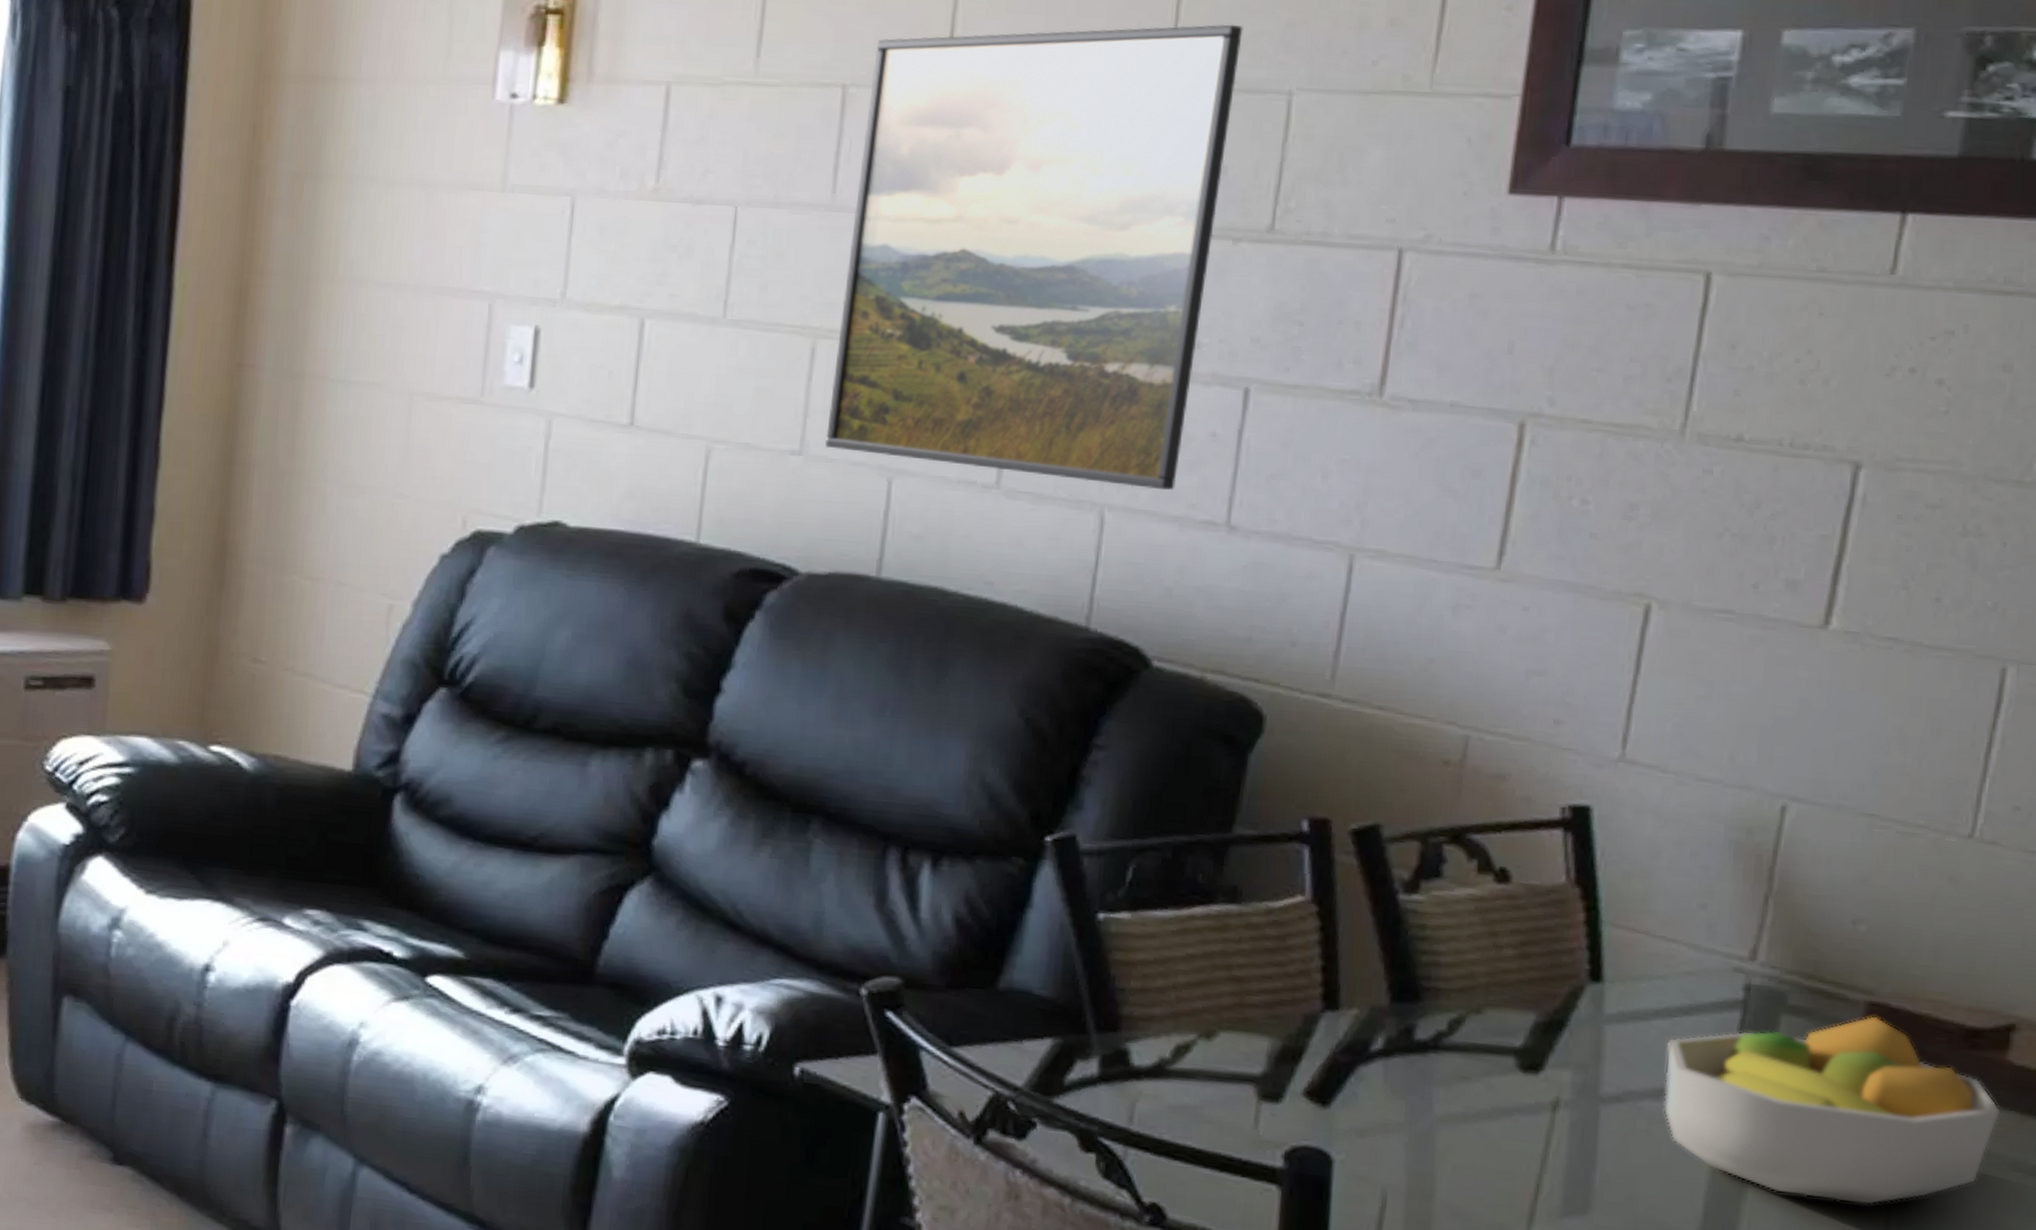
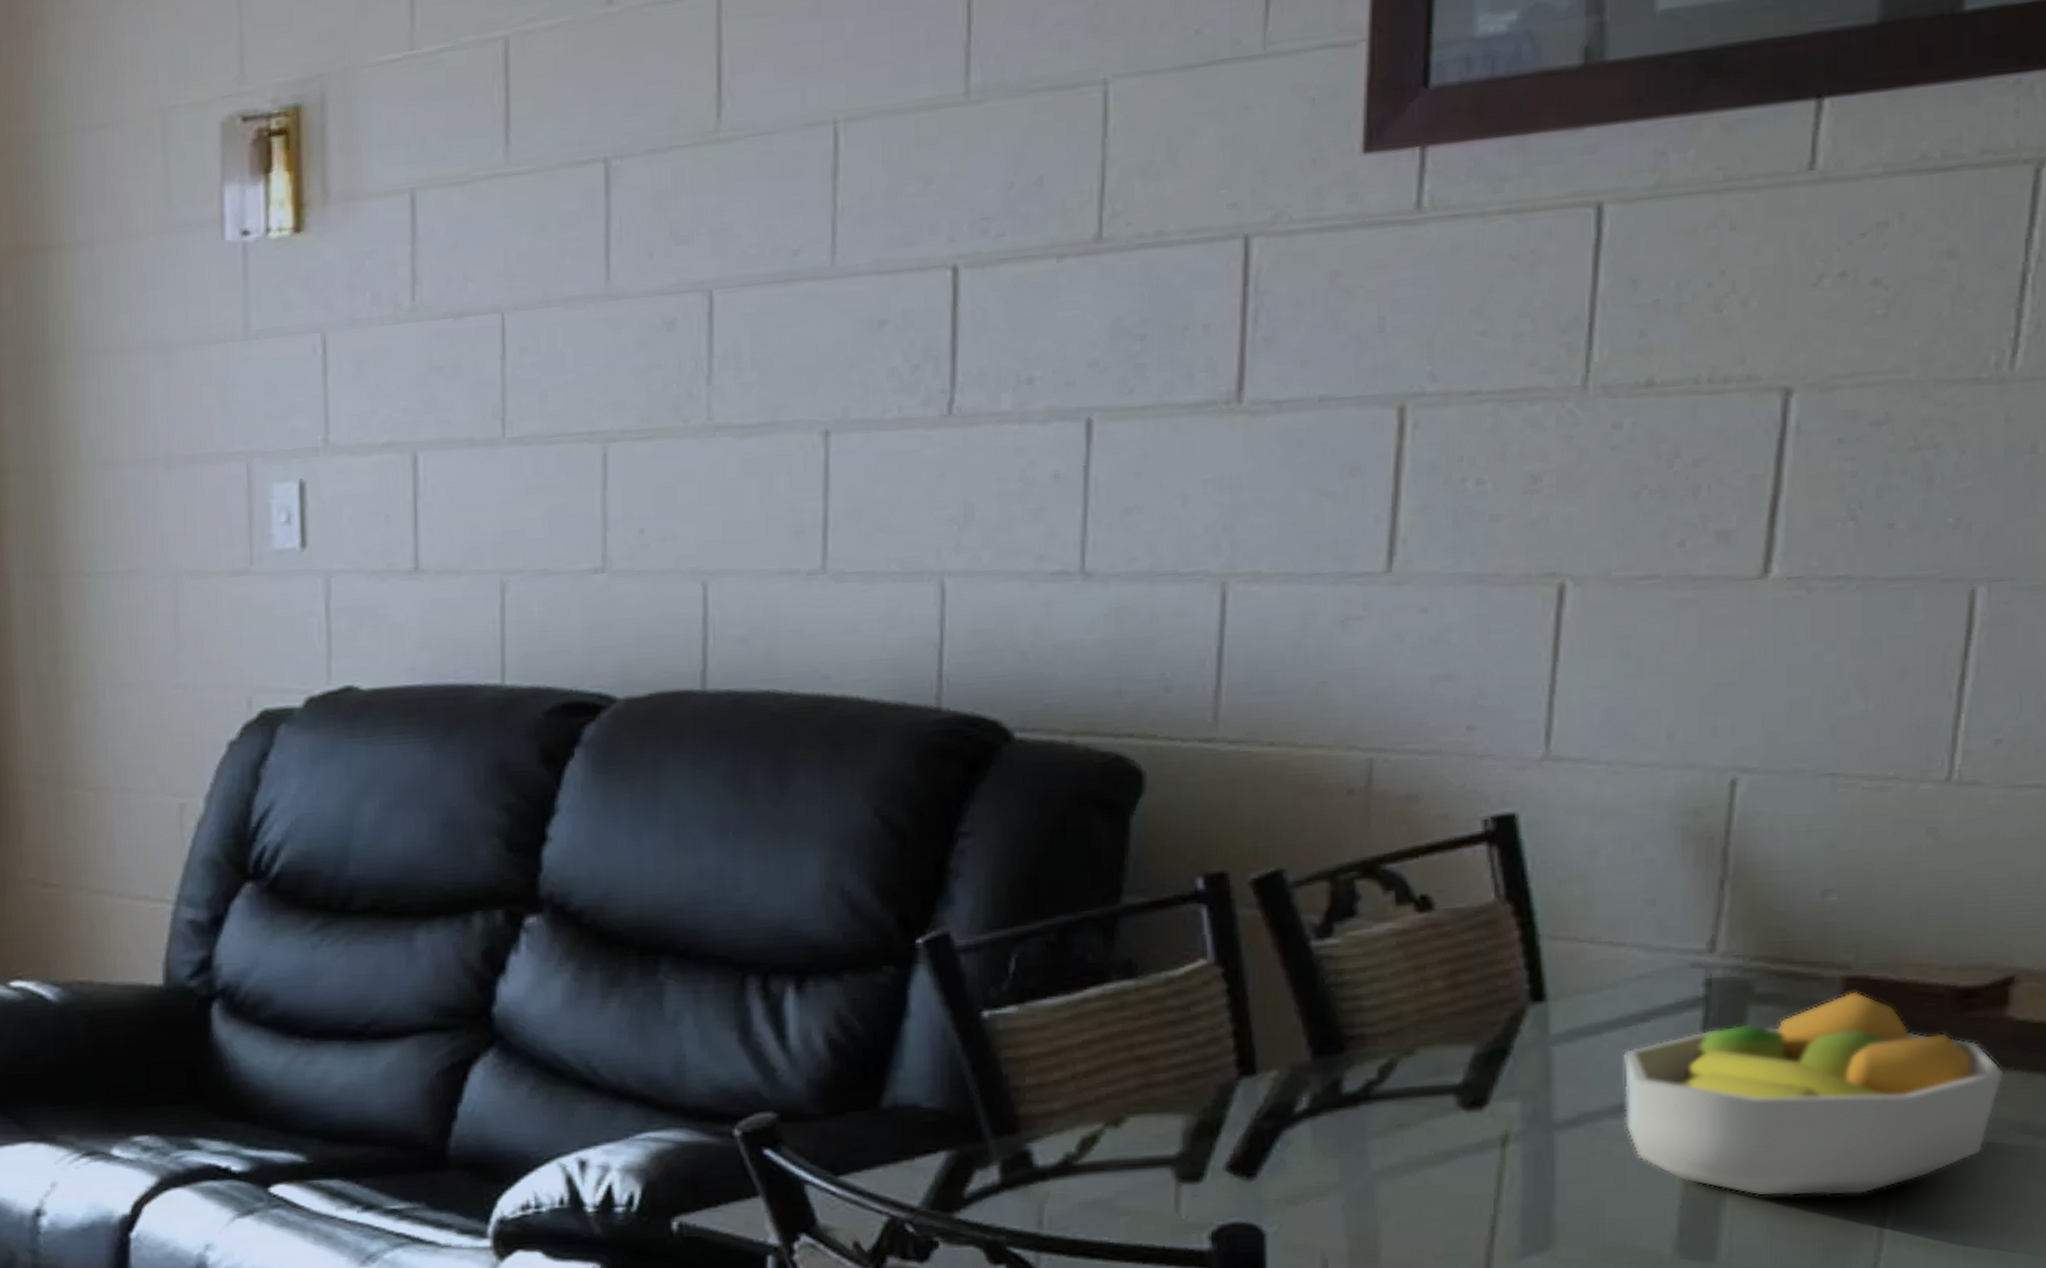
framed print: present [824,24,1243,490] -> none [629,15,1045,560]

